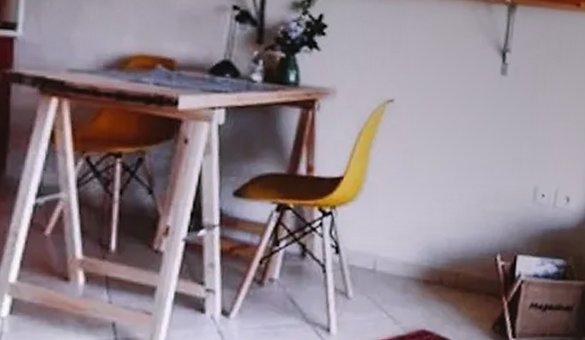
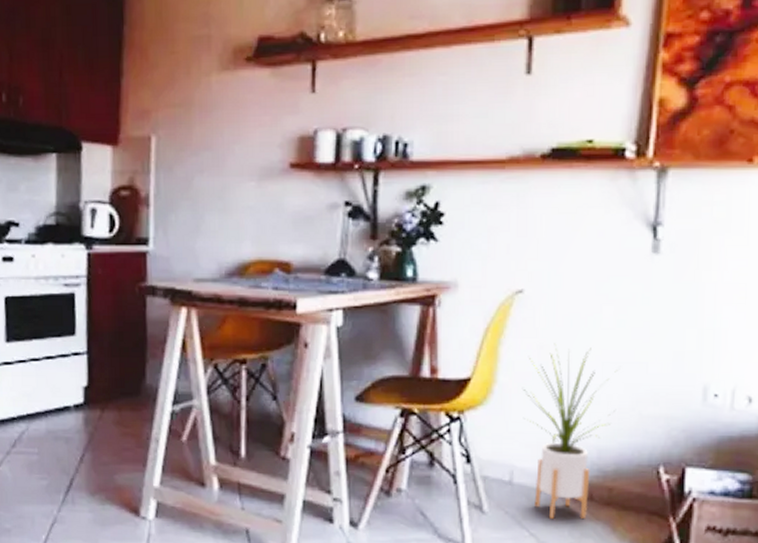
house plant: none [388,147,468,302] -> present [523,343,617,519]

